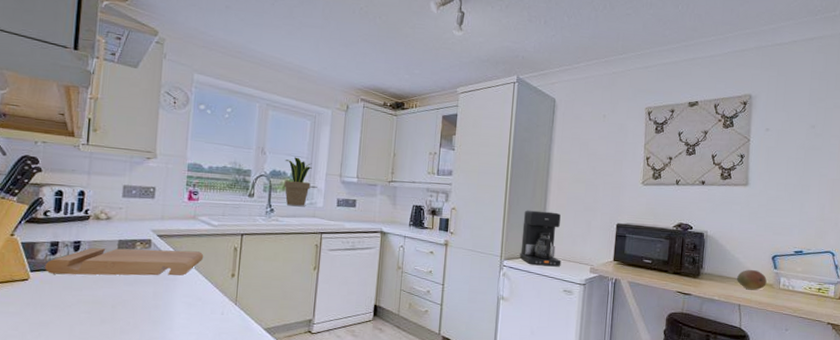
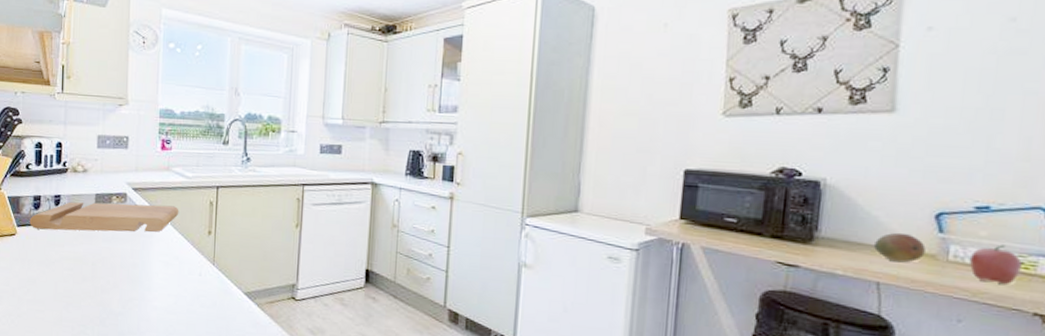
potted plant: present [284,157,312,207] -> none [260,97,291,155]
coffee maker: present [520,210,561,267] -> none [548,153,605,227]
fruit: none [791,277,821,304] -> present [969,244,1022,285]

